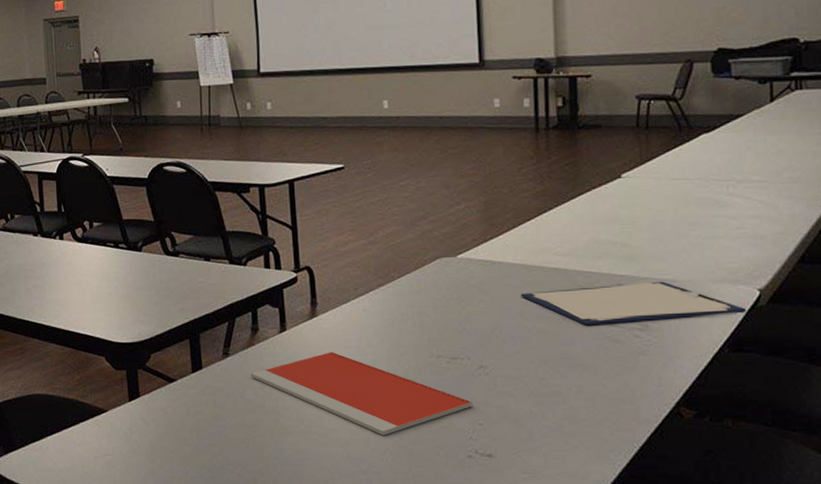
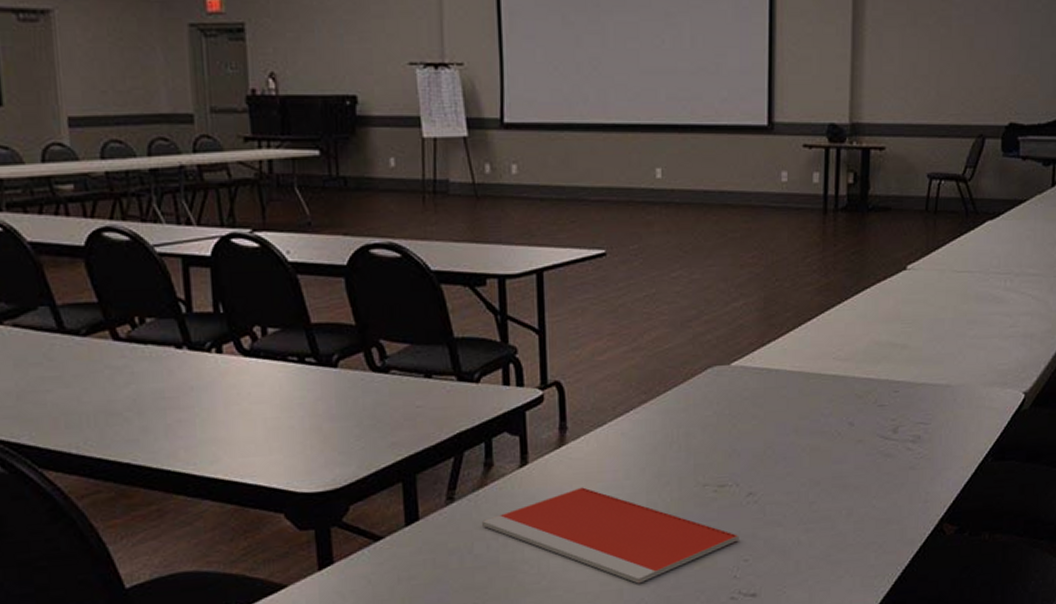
notepad: present [521,281,747,326] -> none [797,387,1012,440]

